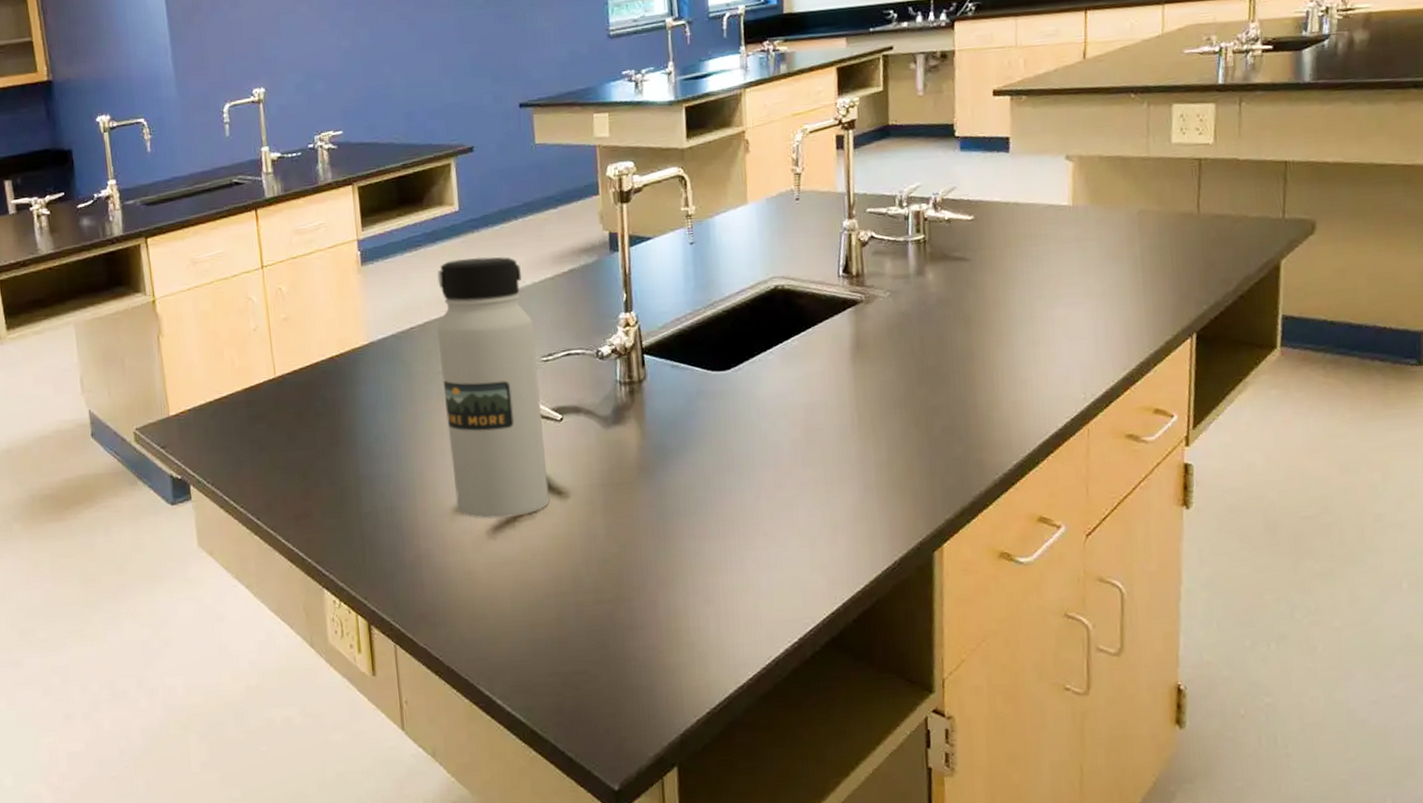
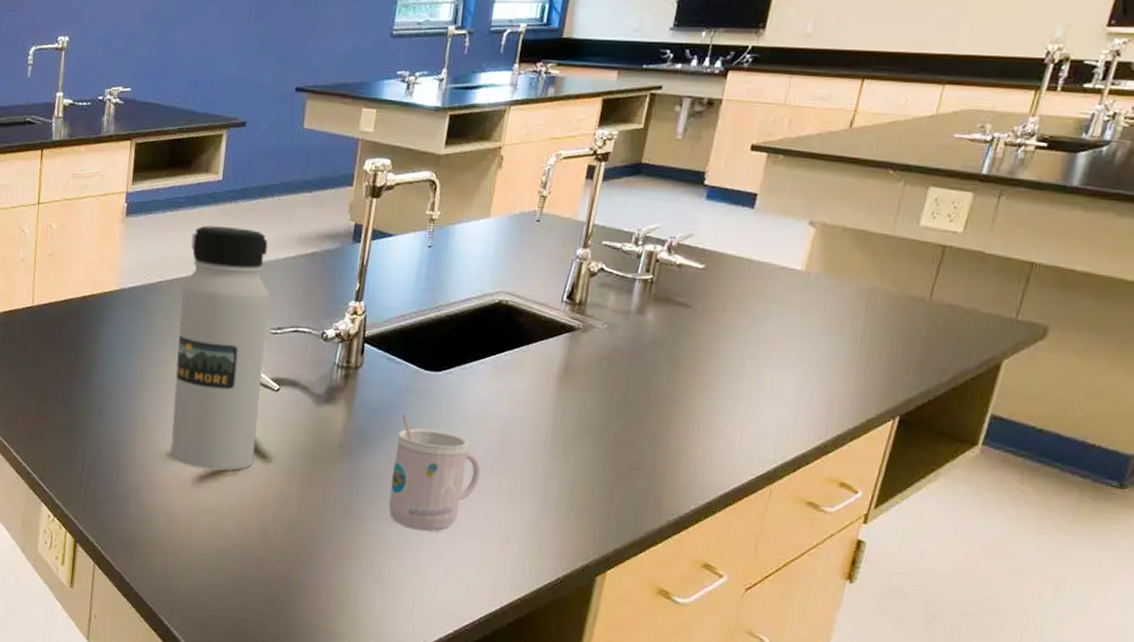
mug: none [698,421,793,541] -> present [389,414,481,532]

